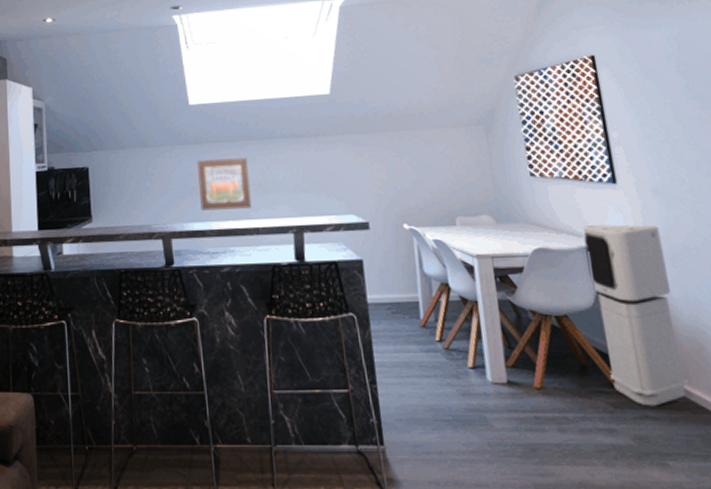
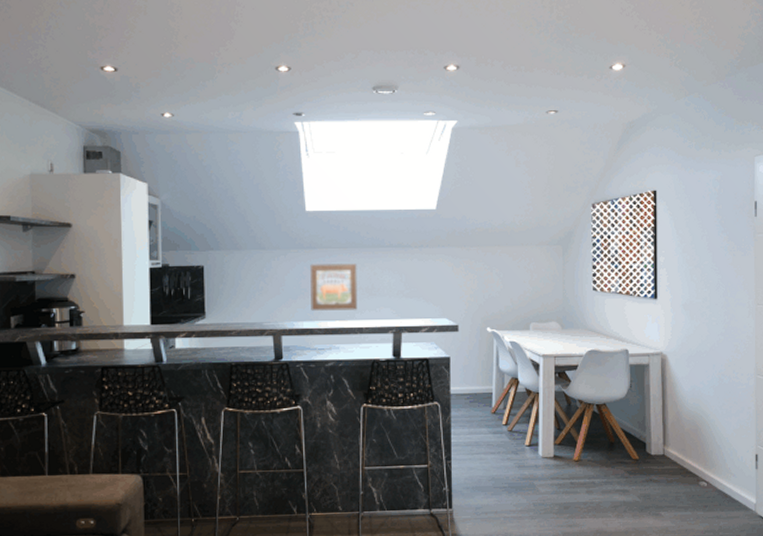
air purifier: present [582,224,687,407] -> none [627,332,683,473]

